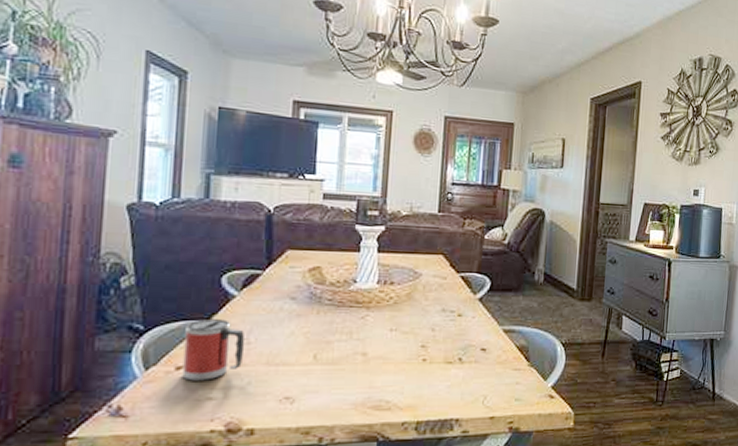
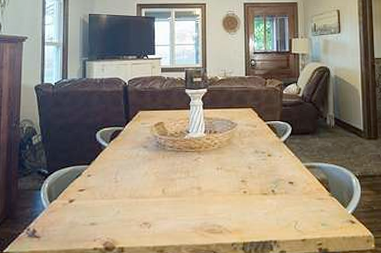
mug: present [182,319,245,381] -> none [74,164,114,210]

